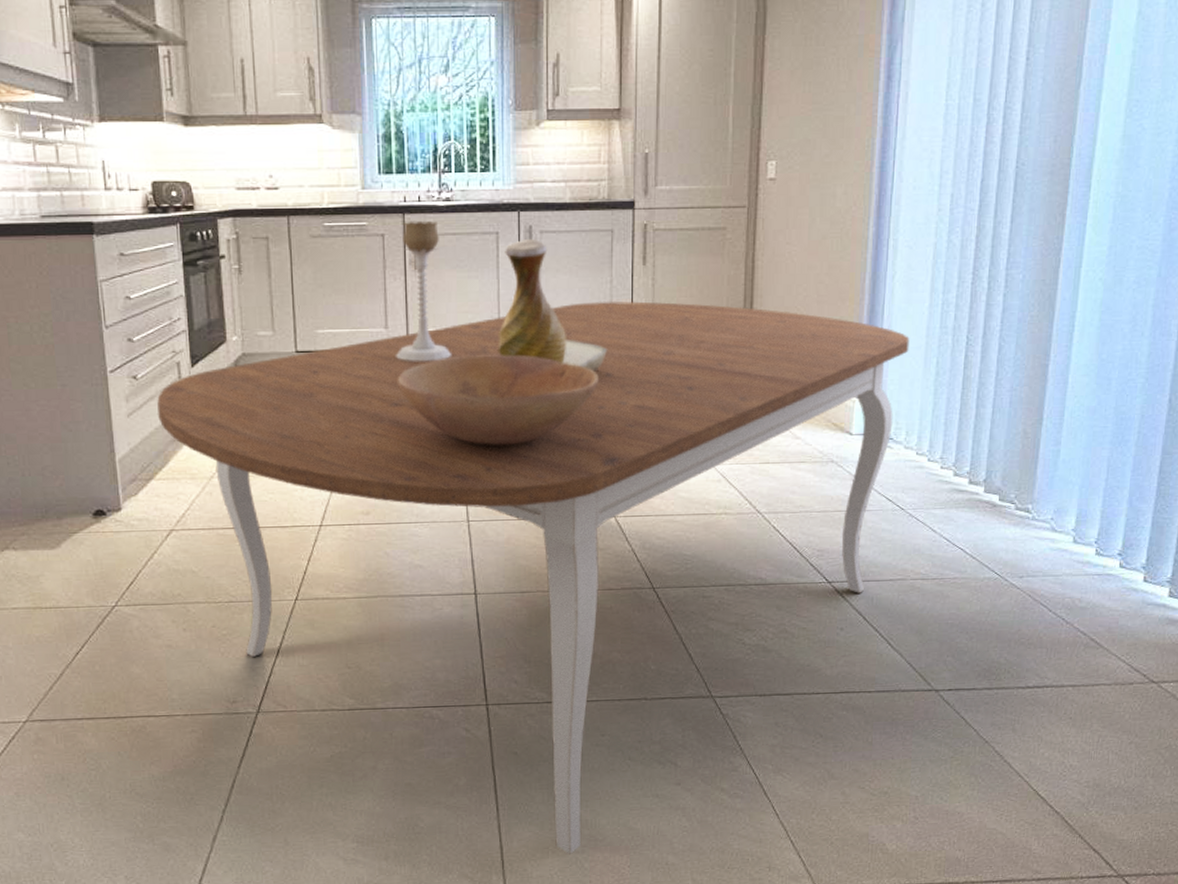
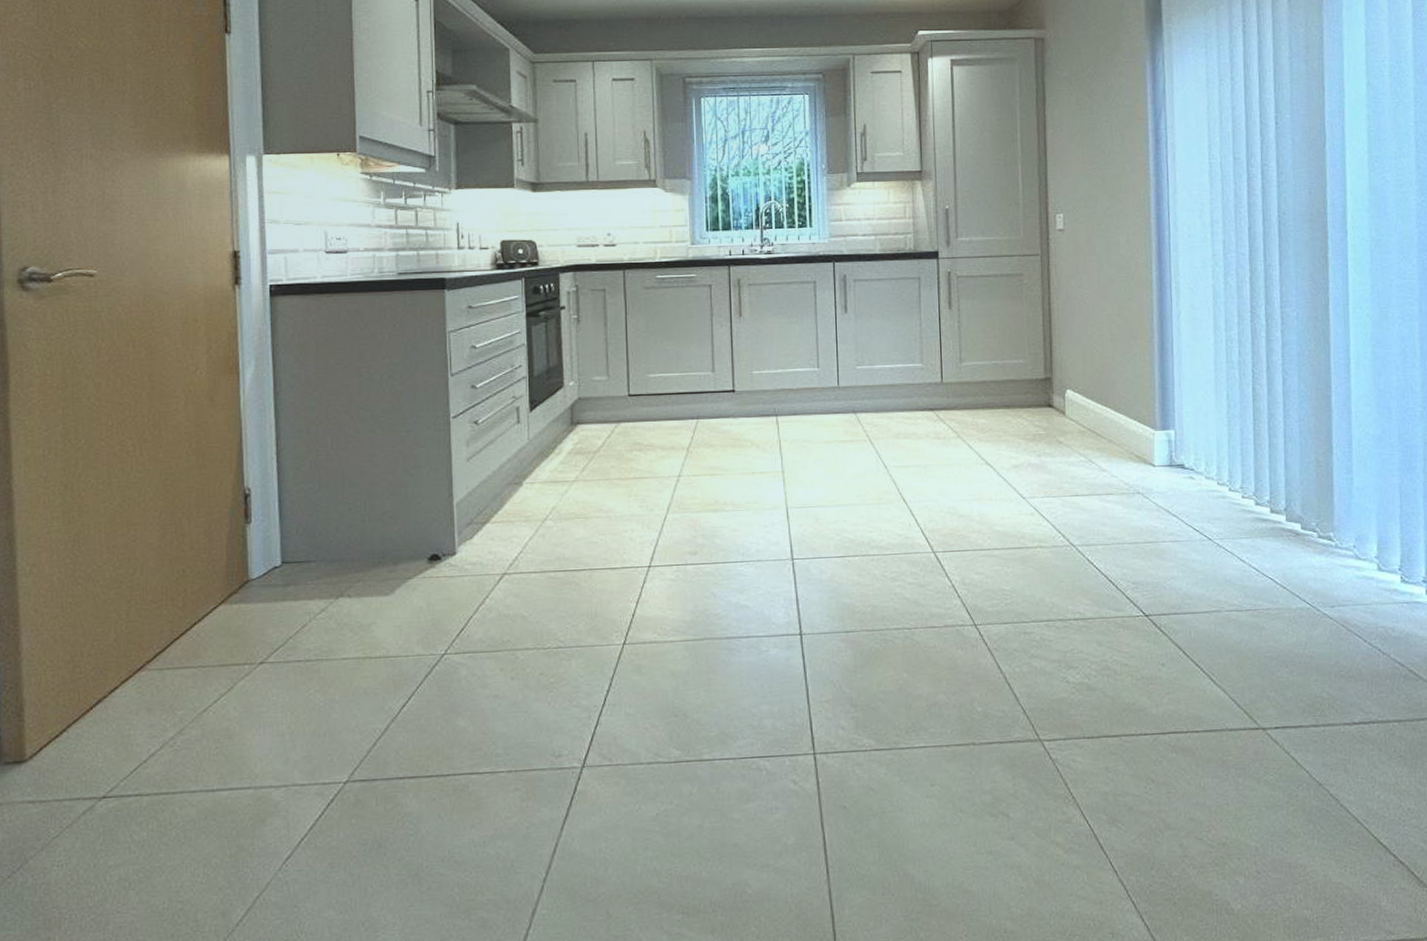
dining table: present [157,301,910,855] -> none [495,343,1200,924]
candle holder: present [396,221,451,362] -> none [722,273,774,404]
bowl: present [398,355,599,445] -> none [724,395,913,483]
vase: present [498,238,607,372] -> none [817,286,919,410]

